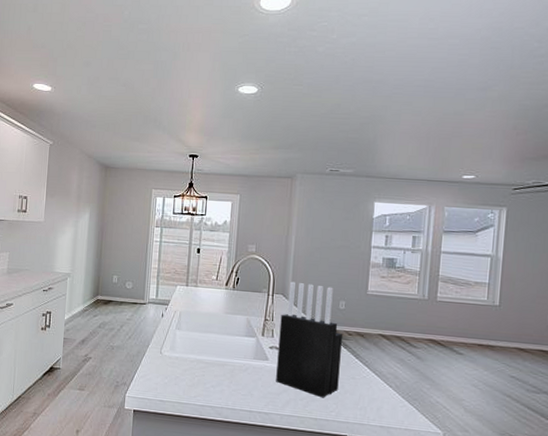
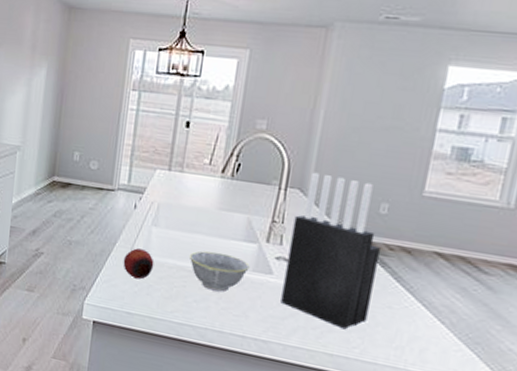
apple: none [155,348,179,373] -> present [123,248,155,280]
bowl: none [205,346,251,378] -> present [189,251,250,292]

